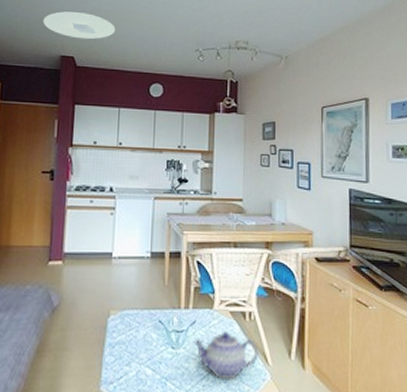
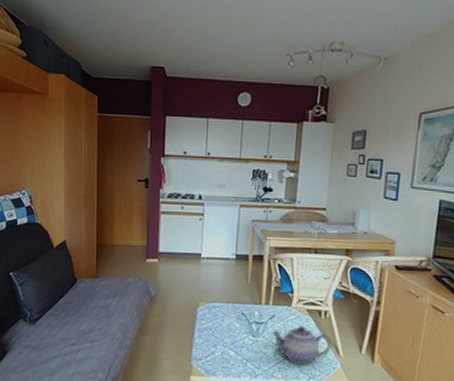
ceiling light: present [42,11,116,40] -> none [133,19,205,48]

